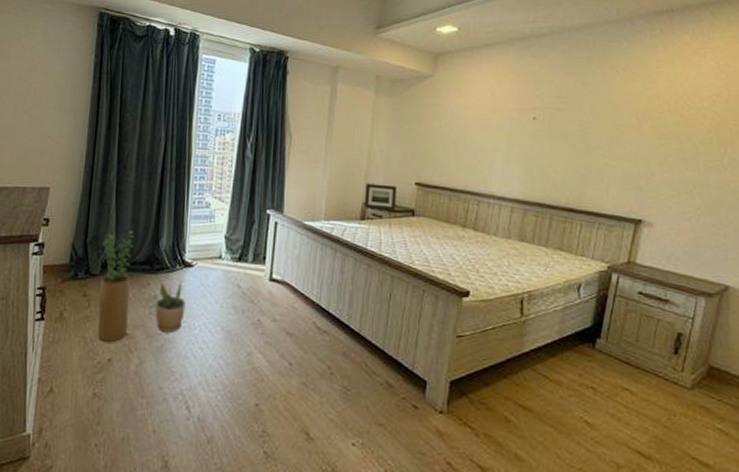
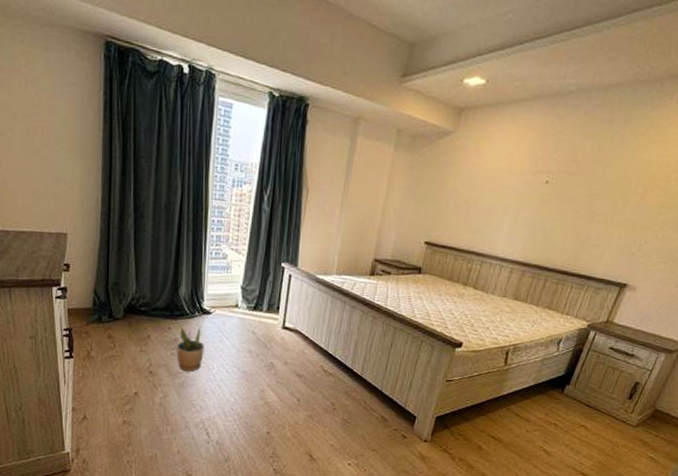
vase: present [97,224,135,342] -> none [122,272,155,379]
picture frame: present [364,183,398,211] -> none [374,241,408,268]

